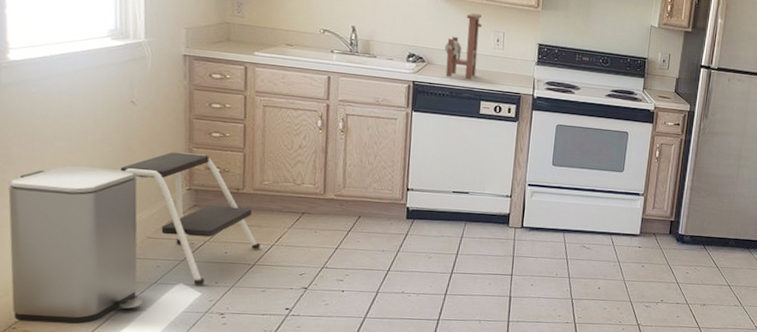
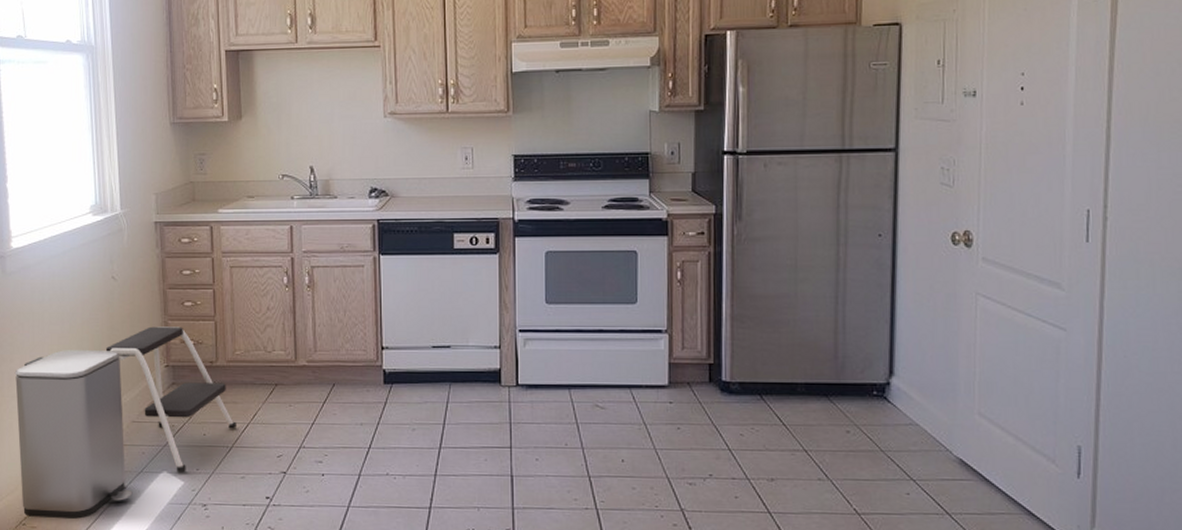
paper towel holder: present [444,13,482,80] -> none [407,130,446,210]

